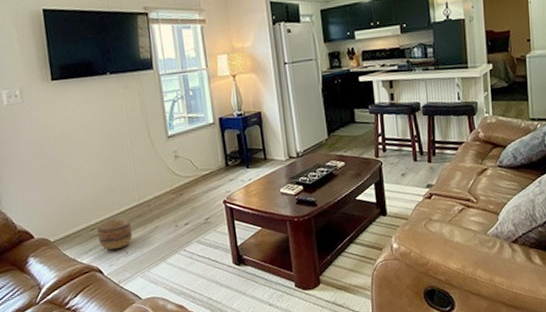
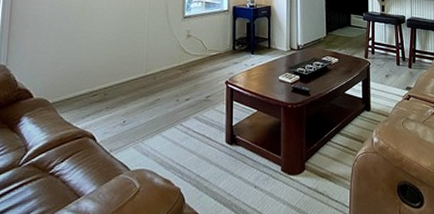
basket: present [97,218,133,250] -> none [98,86,134,117]

